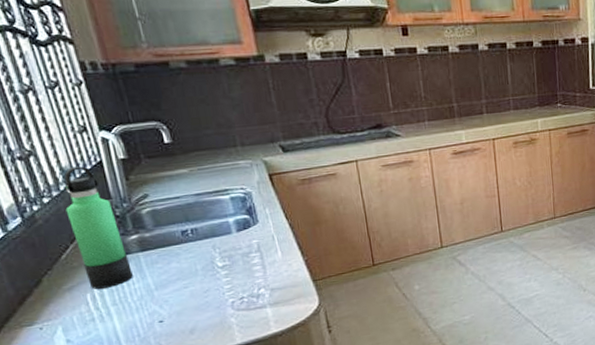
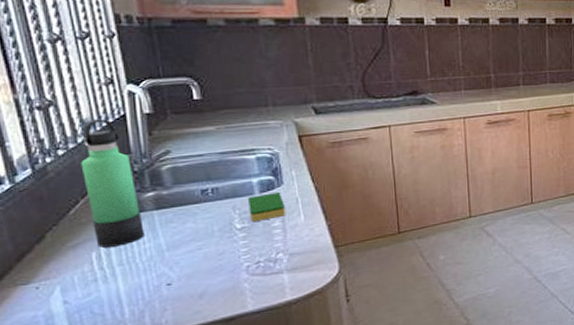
dish sponge: none [225,231,264,260] -> present [247,193,286,223]

